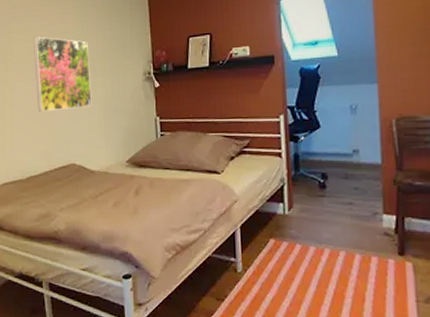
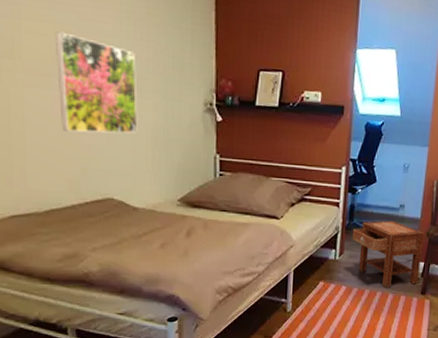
nightstand: none [300,168,392,247] -> present [352,220,423,288]

